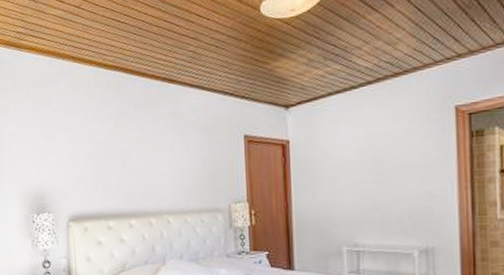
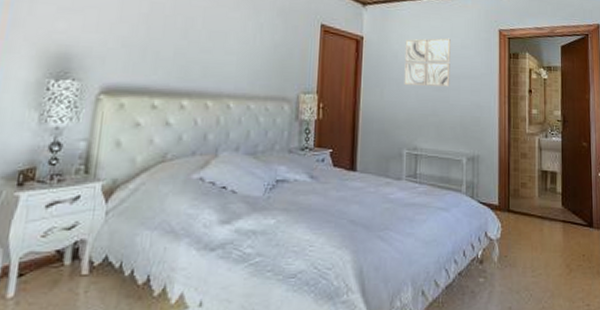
wall art: none [336,126,394,184] -> present [404,38,451,87]

